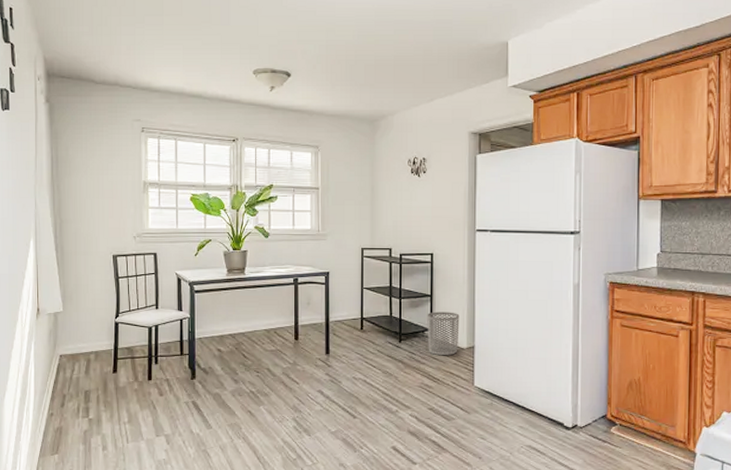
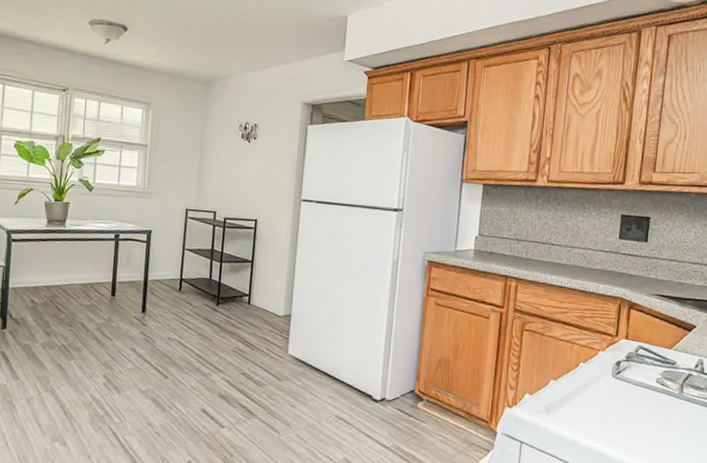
waste bin: present [427,311,460,356] -> none [245,277,279,322]

